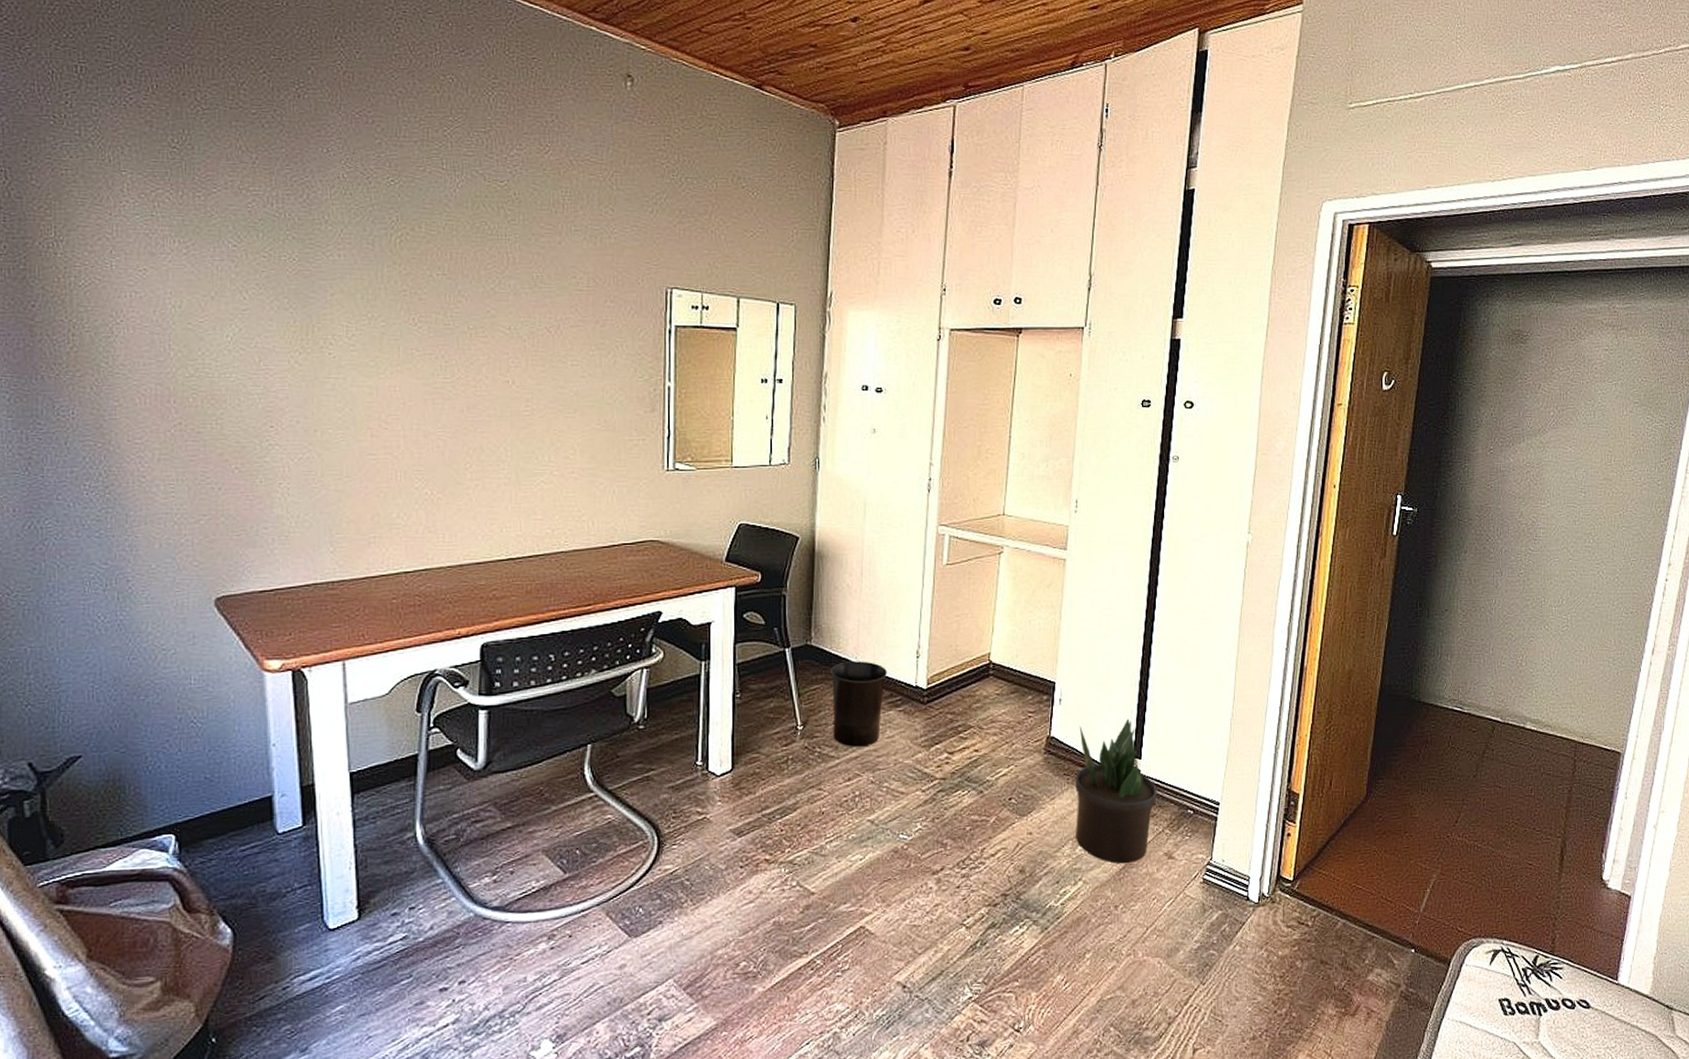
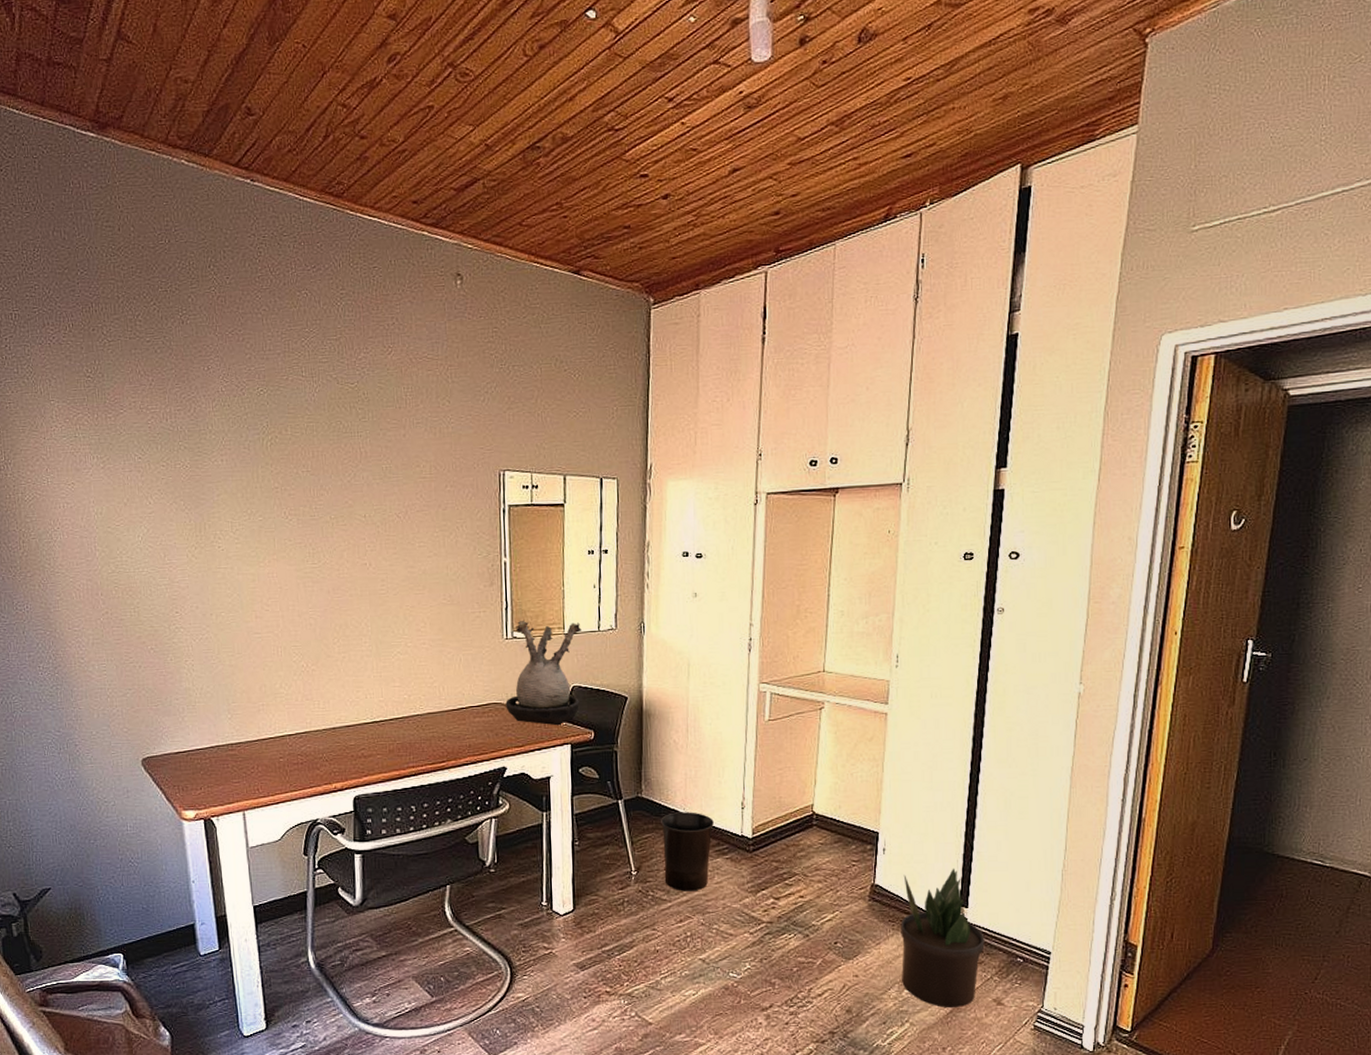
plant: none [664,451,751,567] -> present [505,621,581,726]

